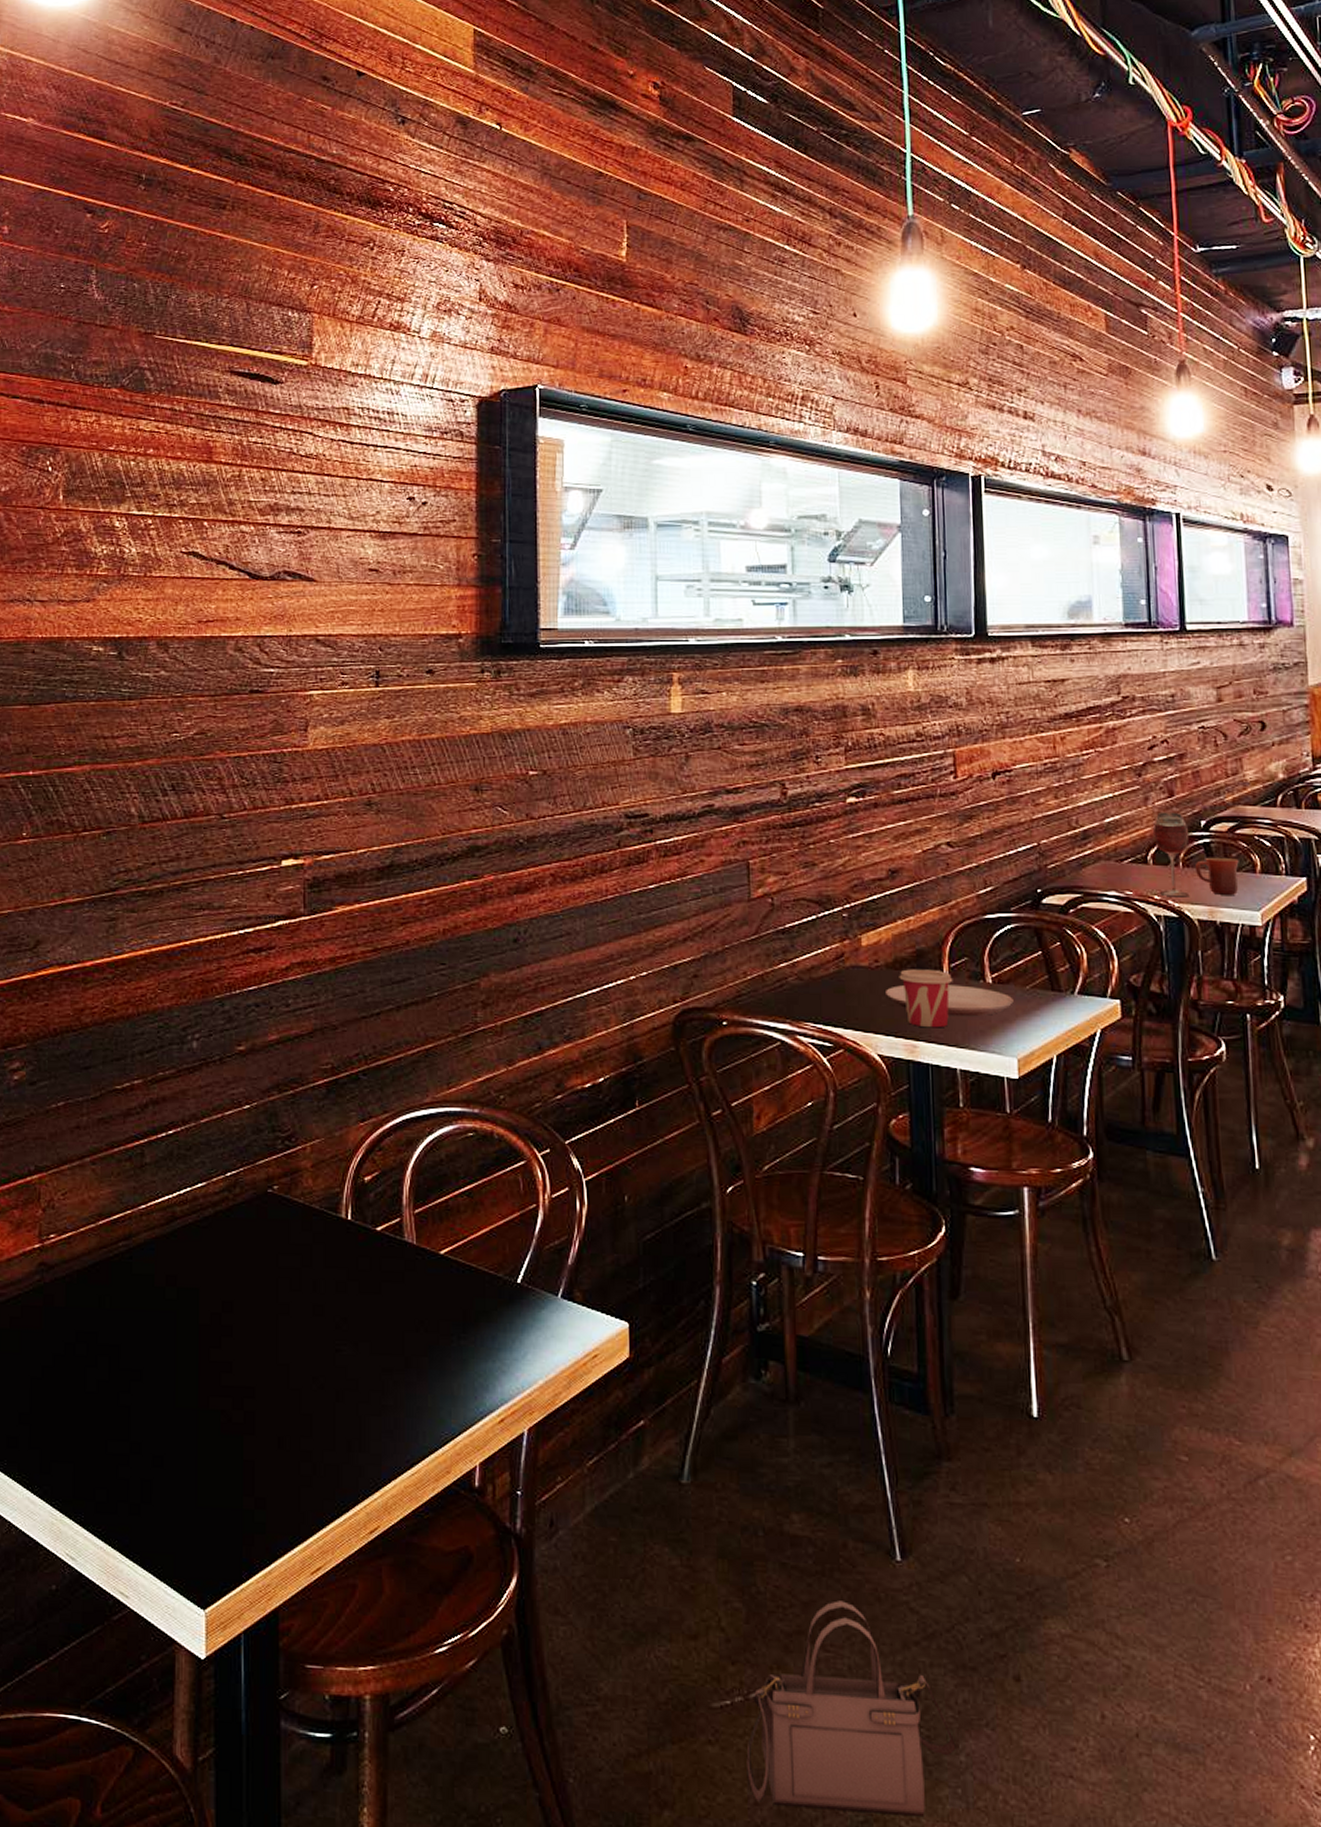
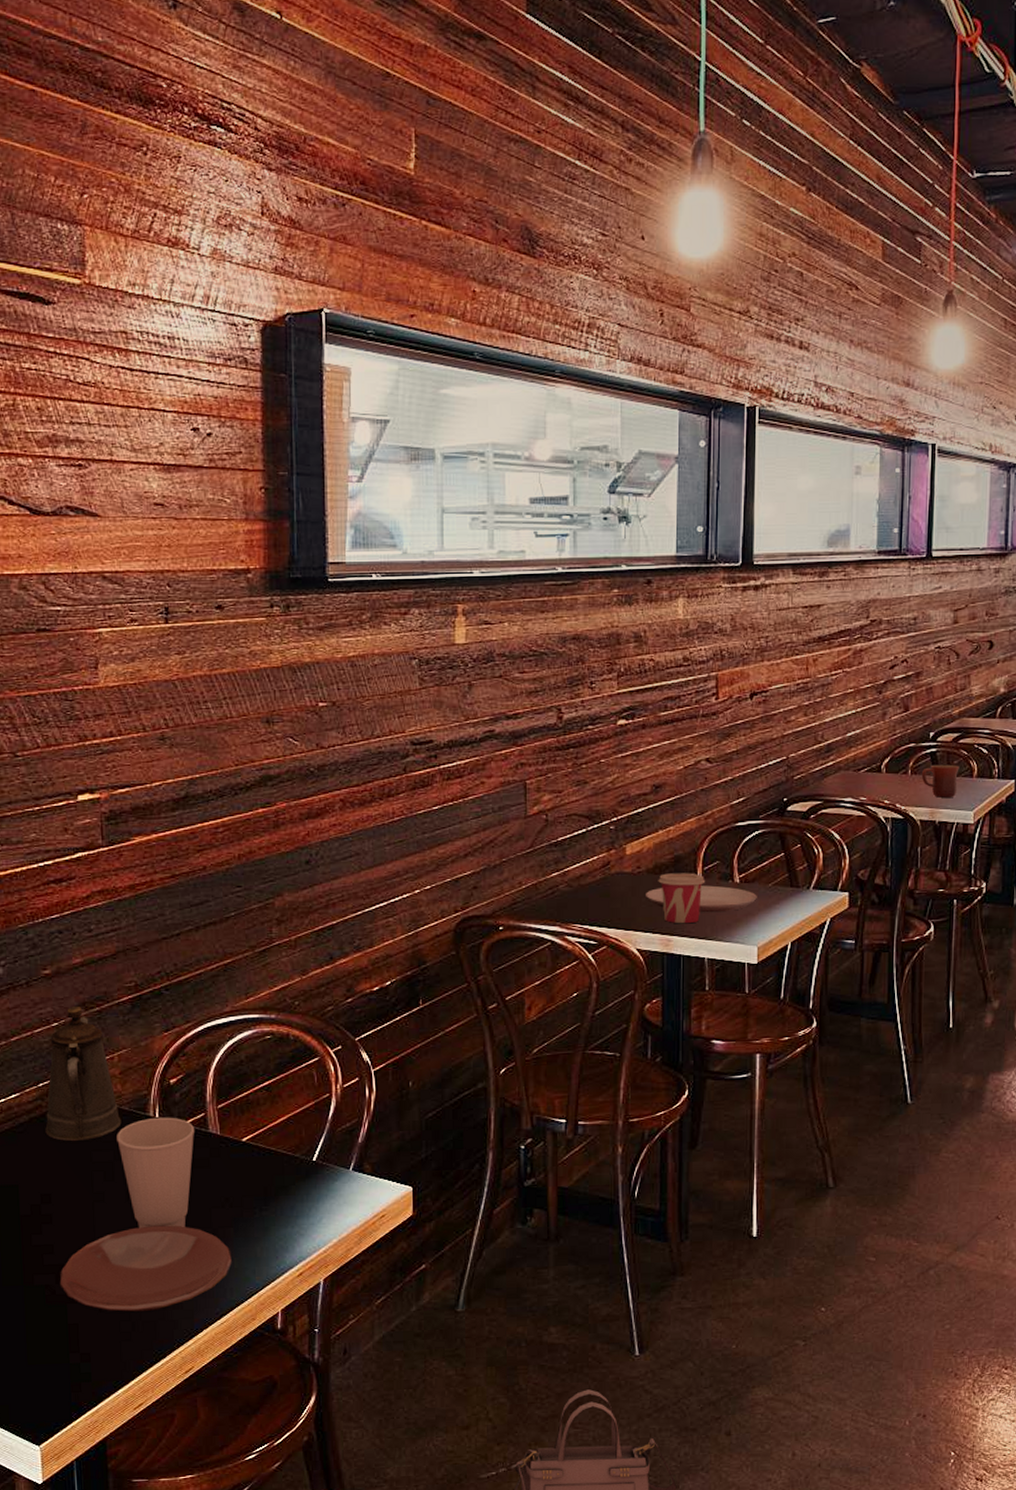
coffee pot: none [231,1087,311,1242] -> present [45,1005,122,1142]
saucer: none [236,1347,427,1453] -> present [59,1225,233,1313]
cup: none [305,1219,388,1352] -> present [117,1117,194,1229]
wineglass: present [1152,812,1190,897] -> none [887,725,919,801]

